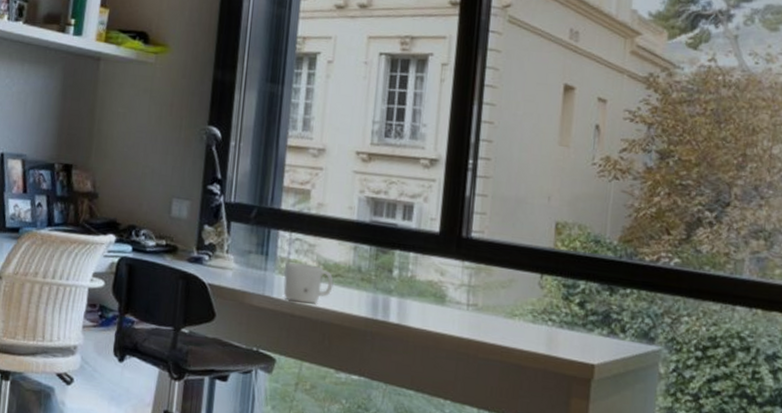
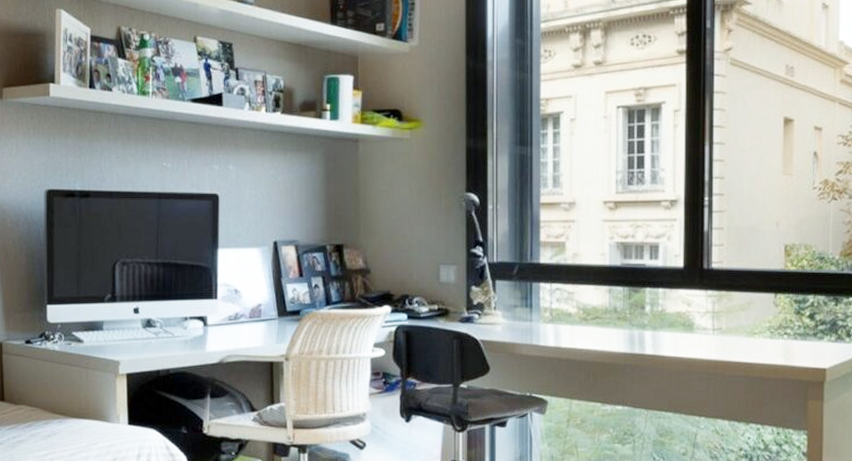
mug: present [283,262,334,304] -> none [548,310,593,346]

